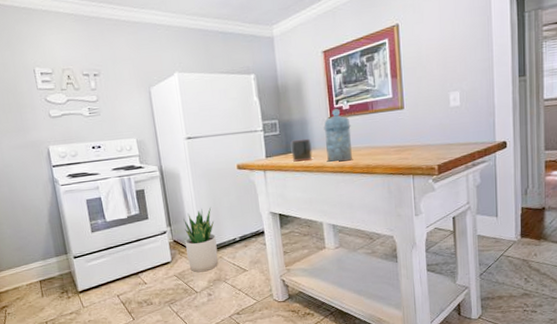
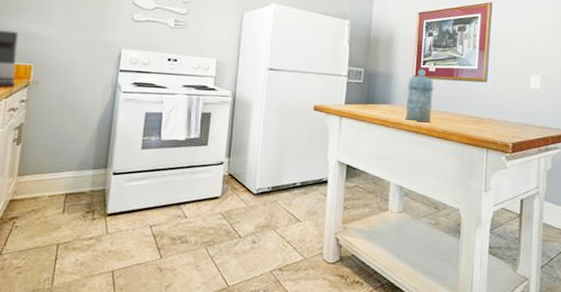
planter: present [183,207,218,273] -> none [239,144,278,215]
mug: present [290,138,313,162] -> none [371,91,393,115]

